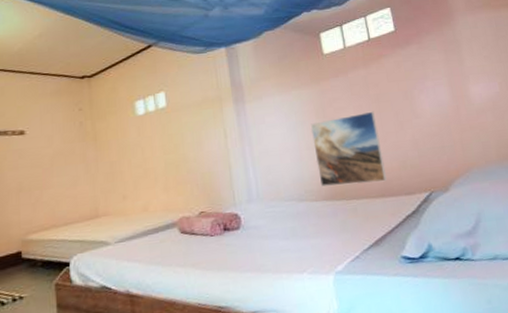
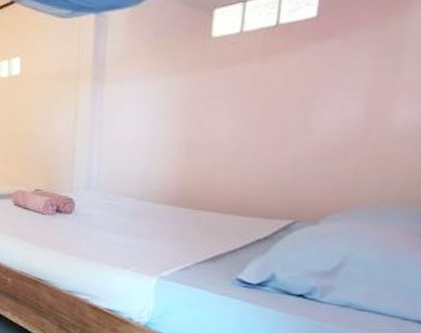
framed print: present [310,111,387,187] -> none [167,116,255,199]

